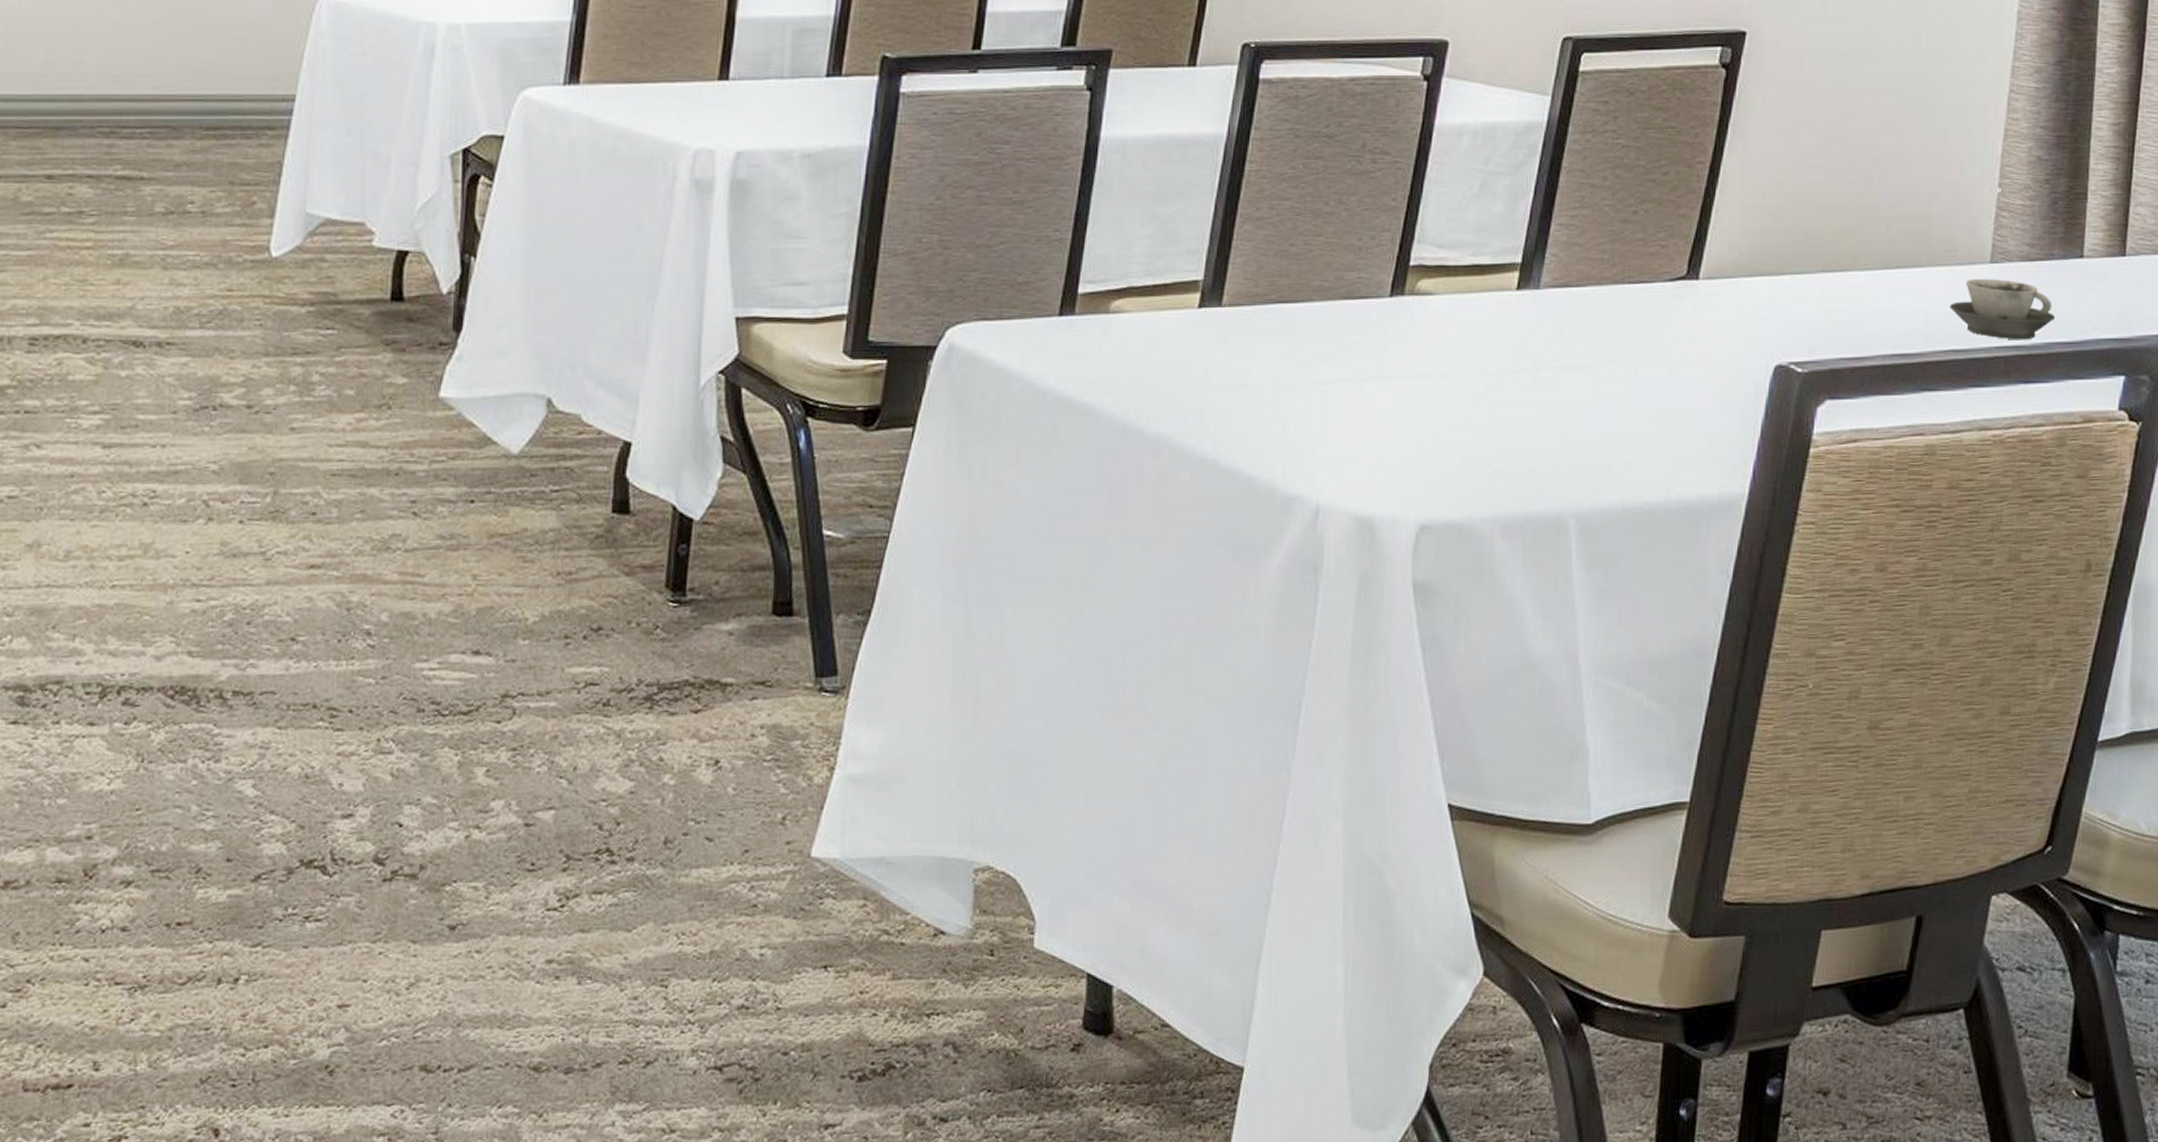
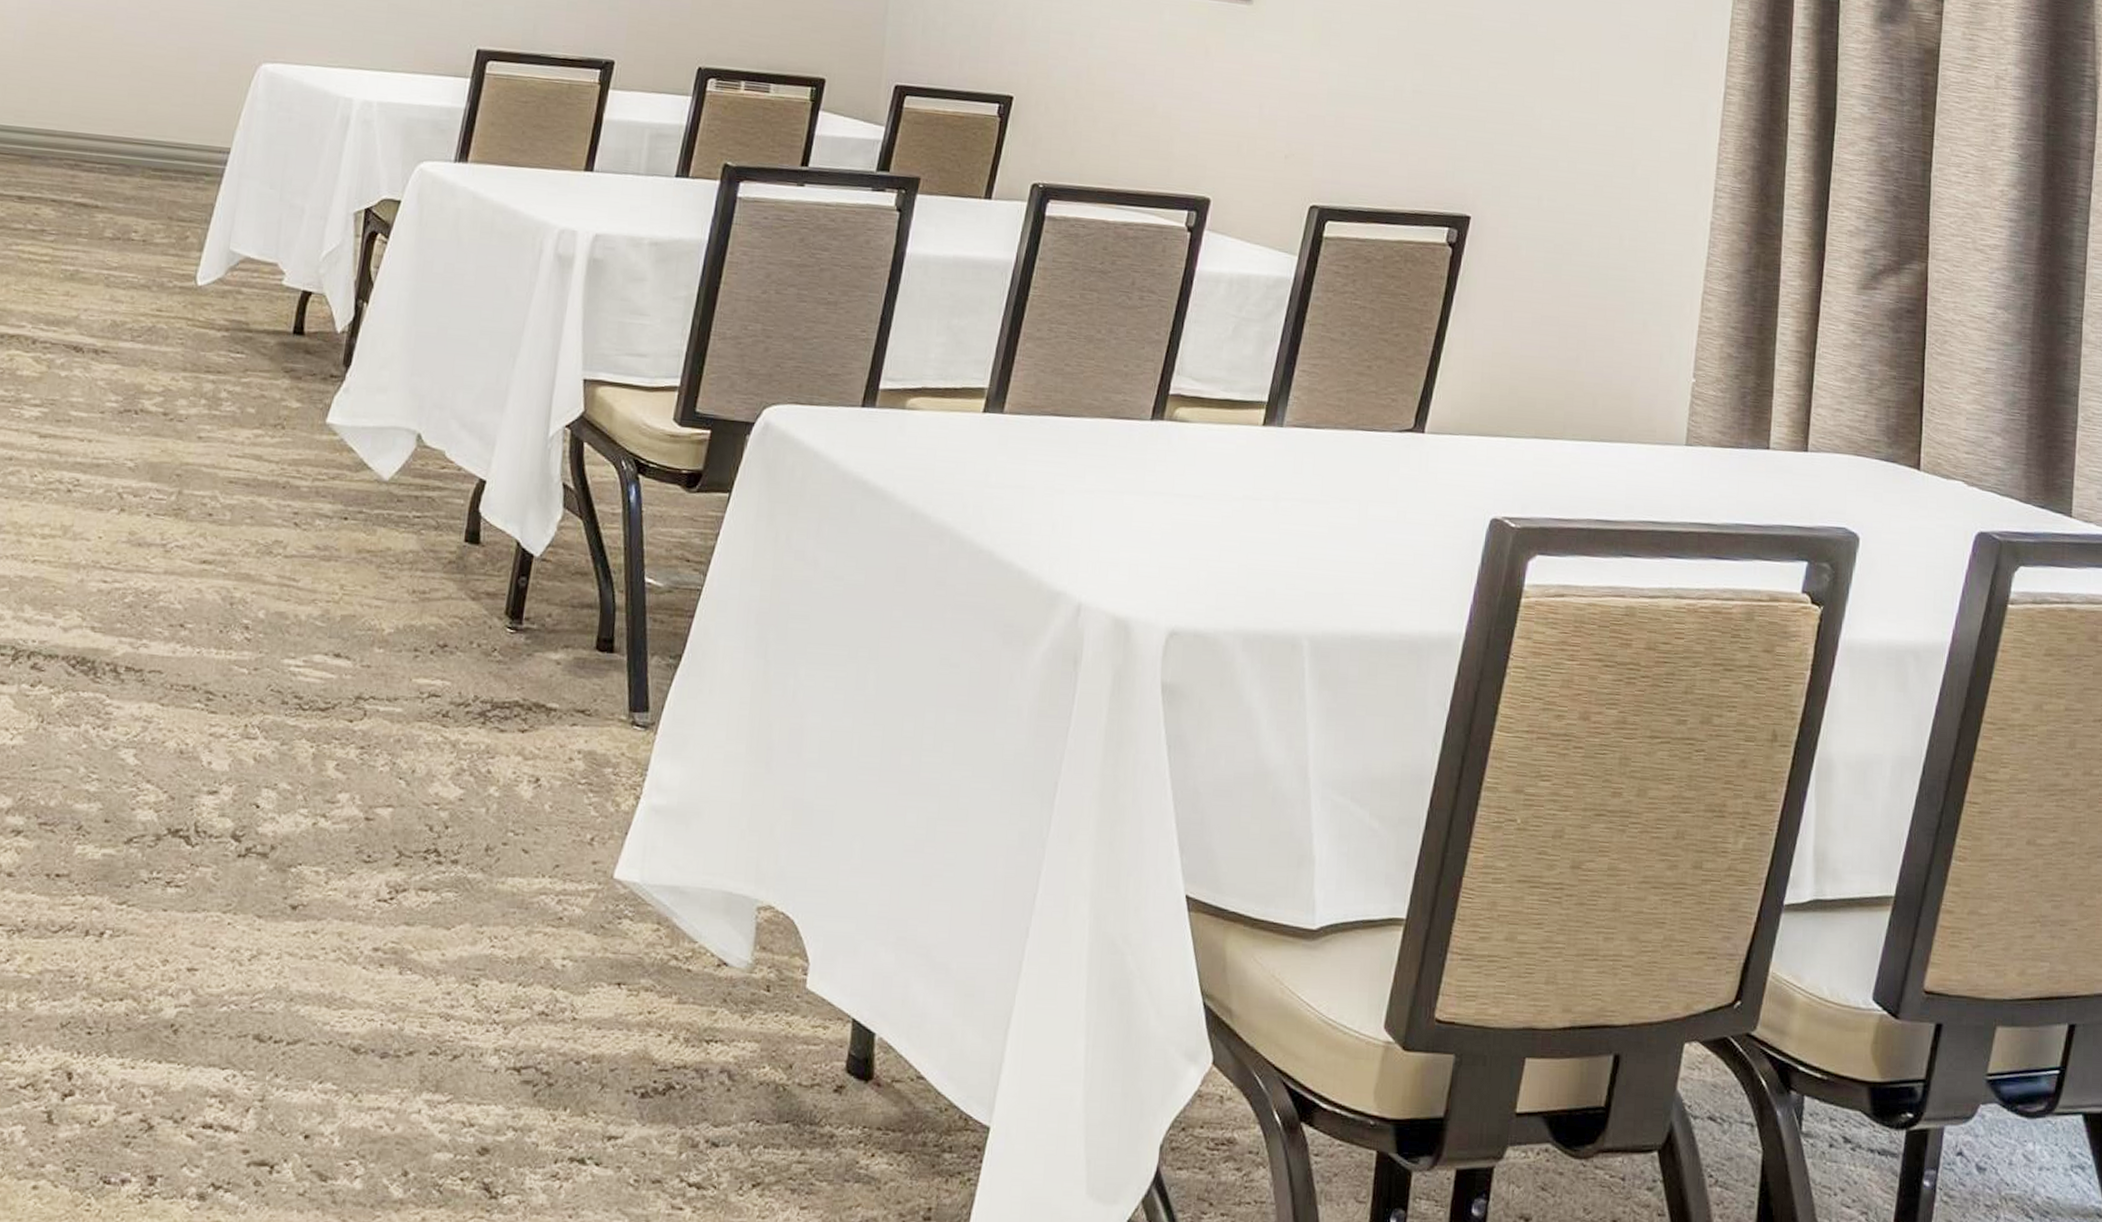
cup: present [1949,278,2056,339] -> none [1648,458,1745,519]

